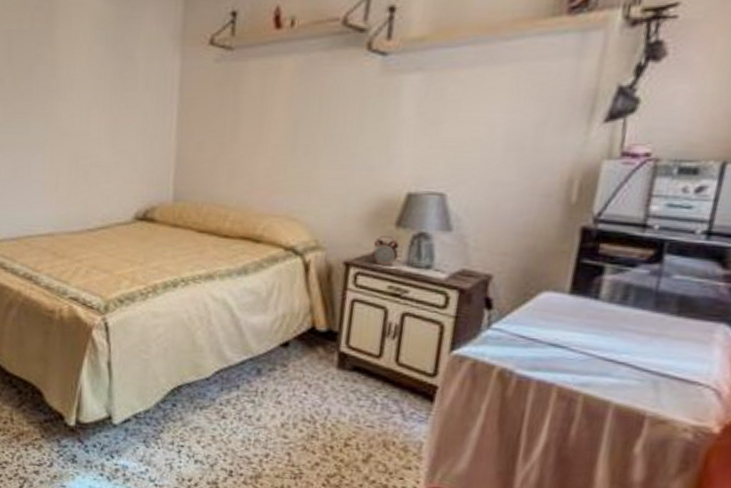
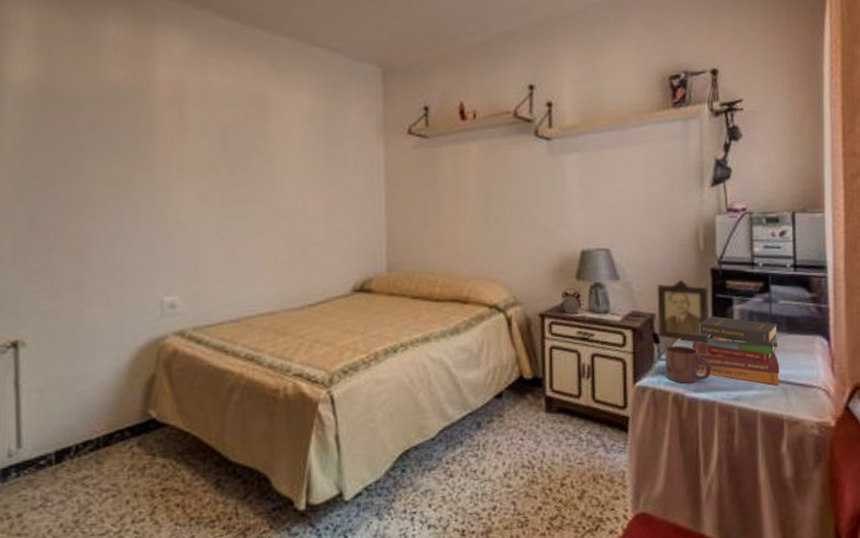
photo frame: none [492,237,573,316] -> present [657,279,709,343]
mug: none [494,313,558,360] -> present [664,345,712,384]
books: none [534,284,664,376] -> present [691,315,780,385]

